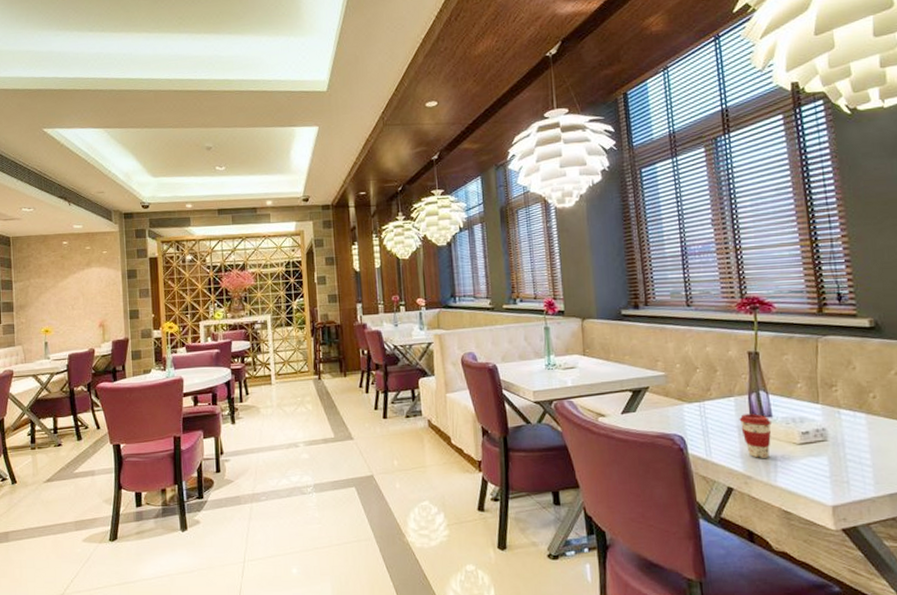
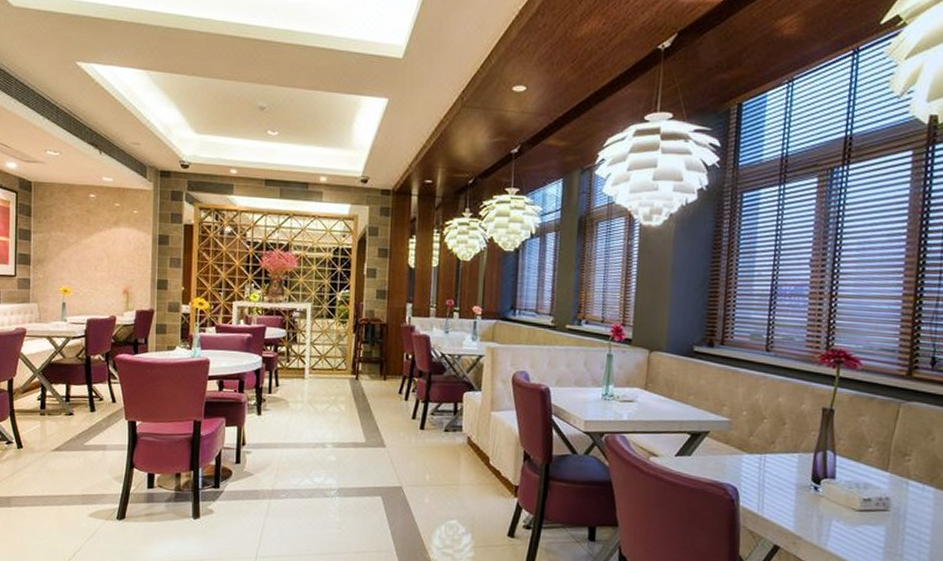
coffee cup: present [739,413,771,458] -> none [799,472,833,520]

